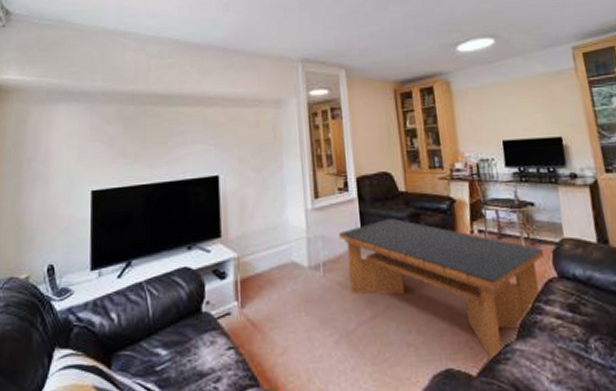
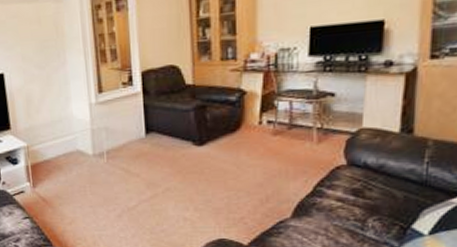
coffee table: present [338,217,545,361] -> none [122,110,337,234]

